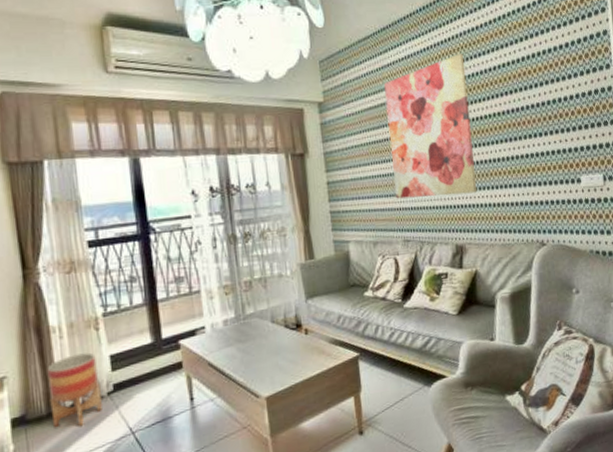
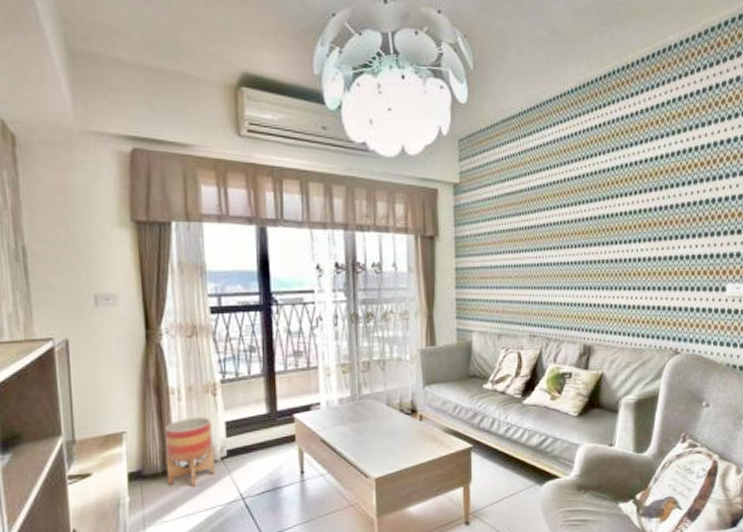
wall art: present [384,53,478,199] -> none [525,141,614,293]

